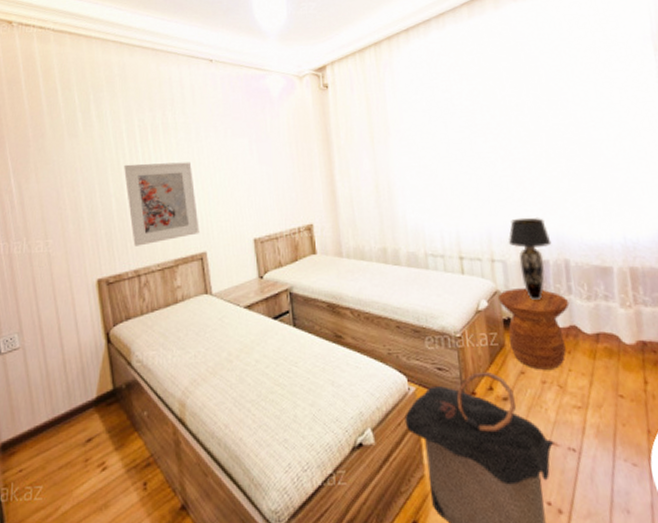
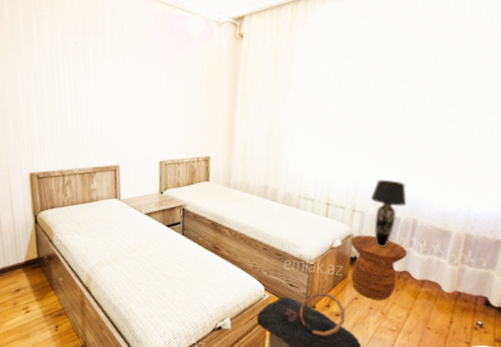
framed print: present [124,162,200,246] -> none [57,80,116,152]

